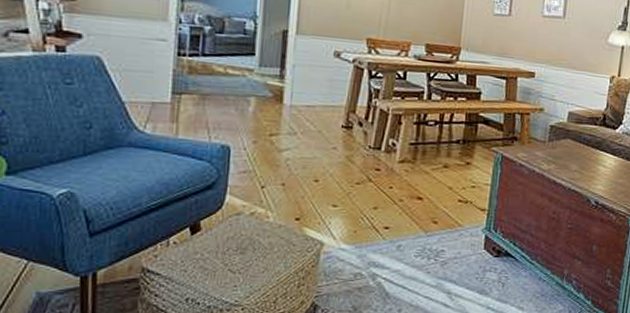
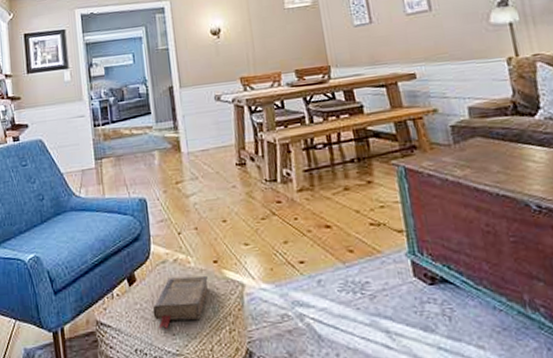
book: none [214,230,286,280] -> present [152,275,209,329]

